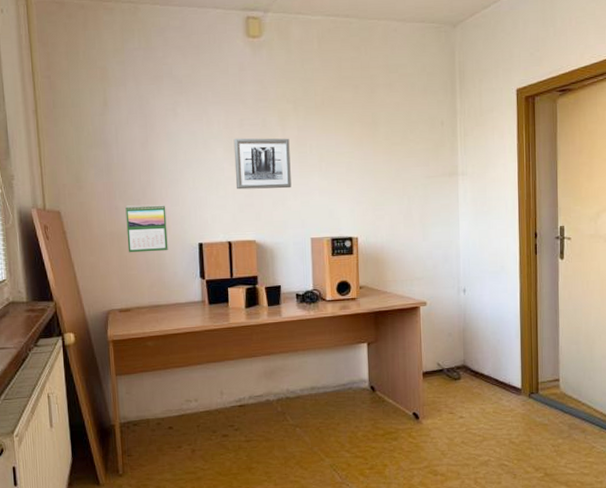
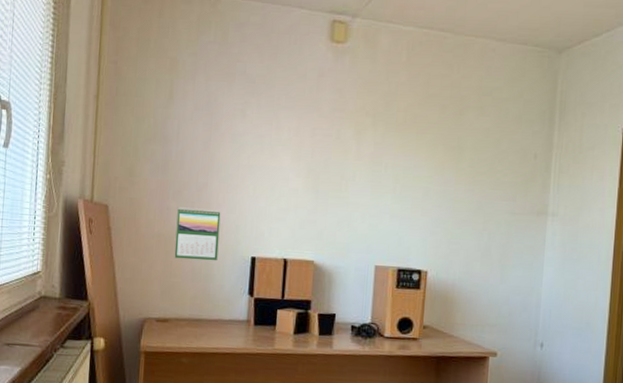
wall art: present [233,138,292,190] -> none [299,148,364,209]

